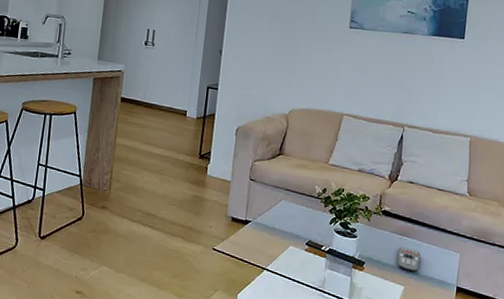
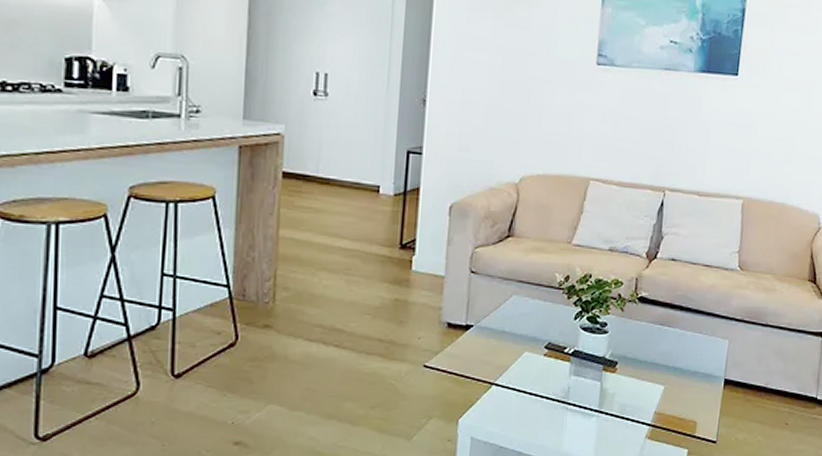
remote control: present [397,246,421,272] -> none [656,338,684,367]

